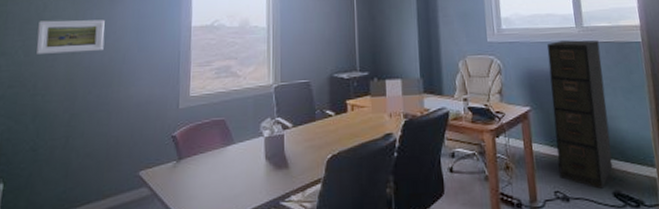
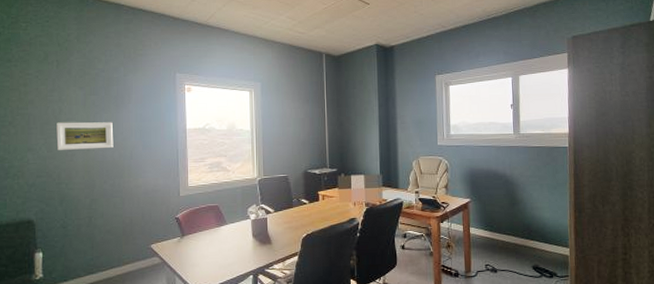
filing cabinet: present [547,40,613,189] -> none [488,145,535,263]

